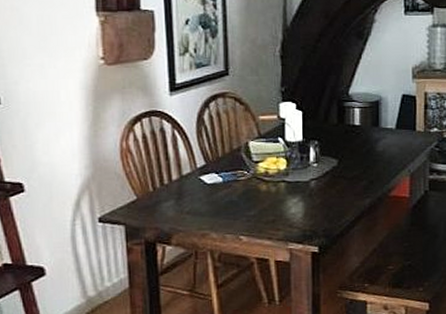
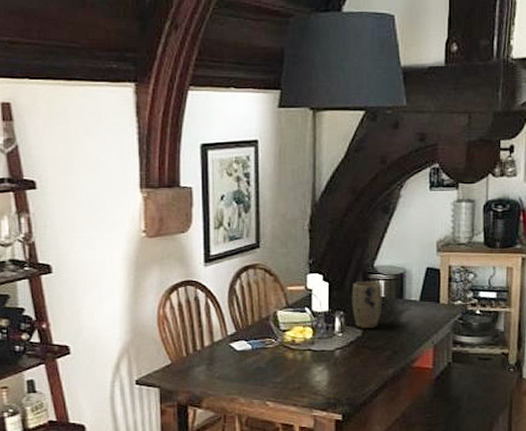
plant pot: none [326,110,358,158] -> present [352,282,382,328]

